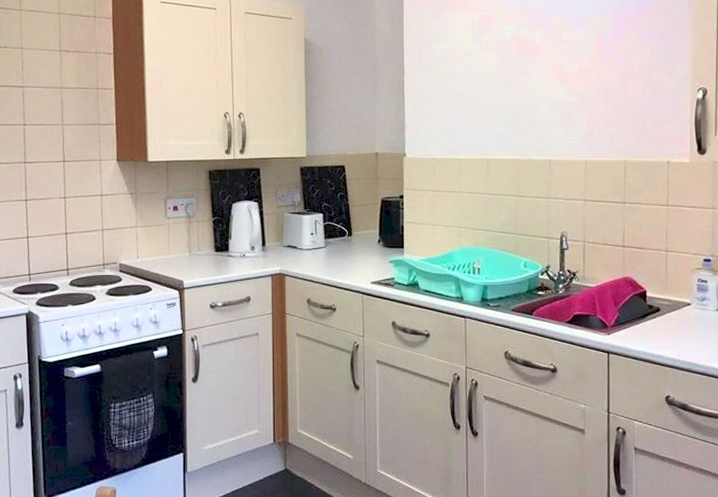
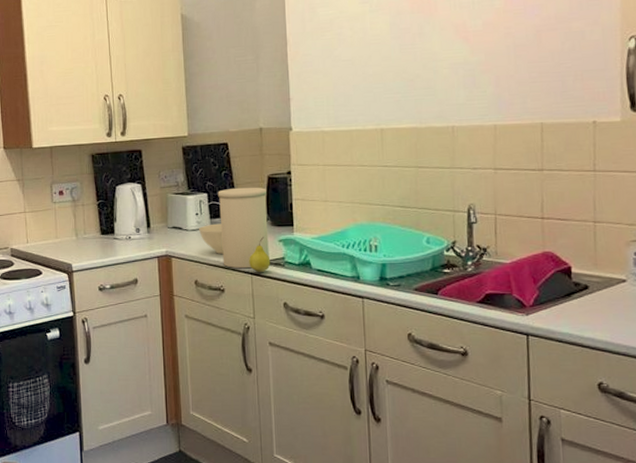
bowl: none [312,243,336,273] -> present [198,223,224,254]
canister: none [333,209,380,288] -> present [218,187,269,269]
fruit: none [361,257,381,293] -> present [249,236,271,273]

